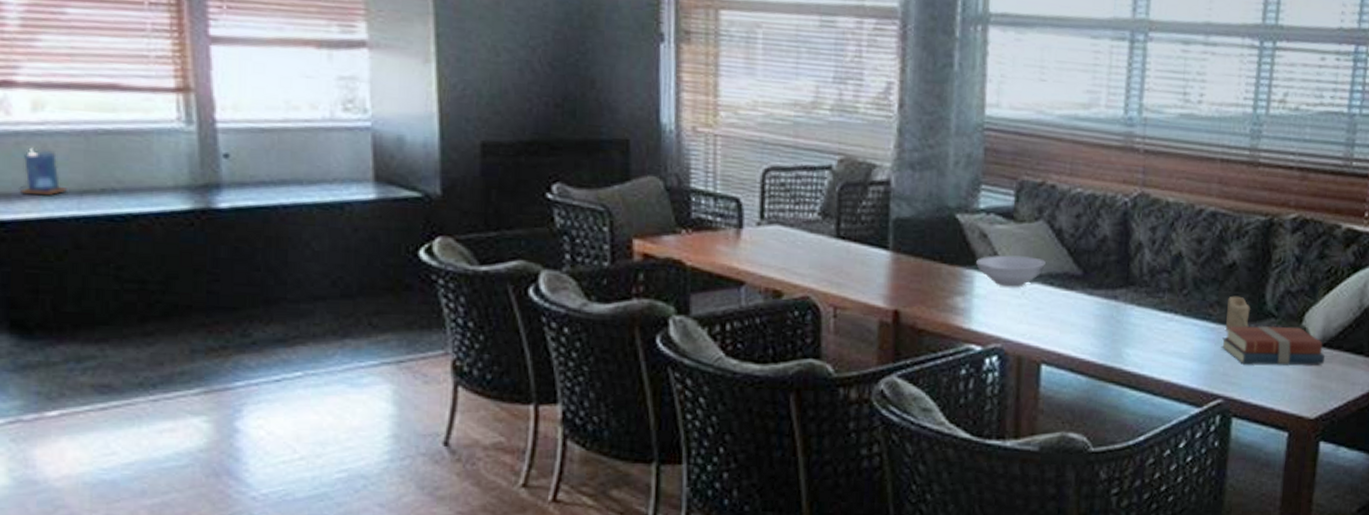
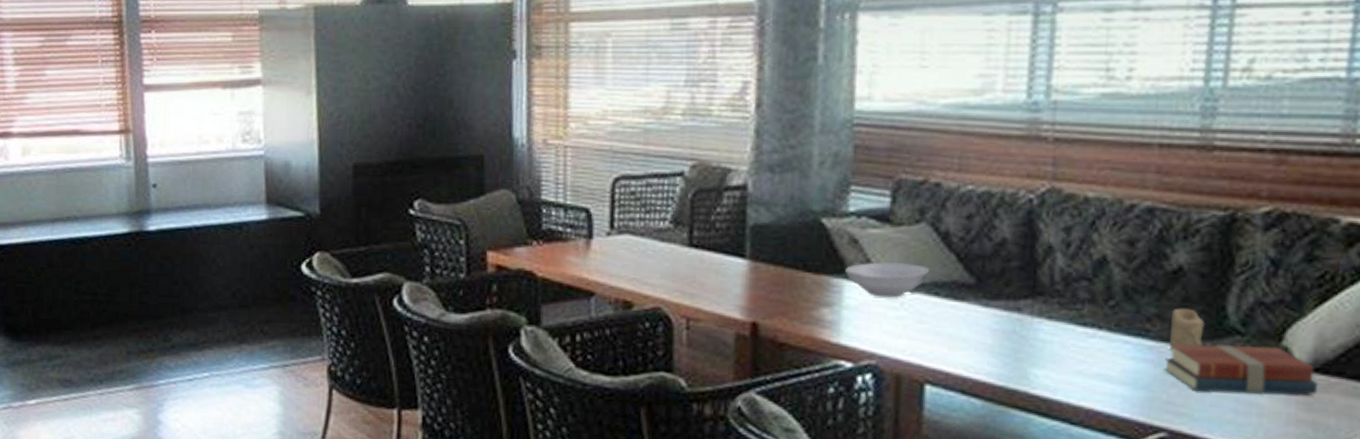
candle: present [20,147,67,196] -> none [14,185,44,224]

